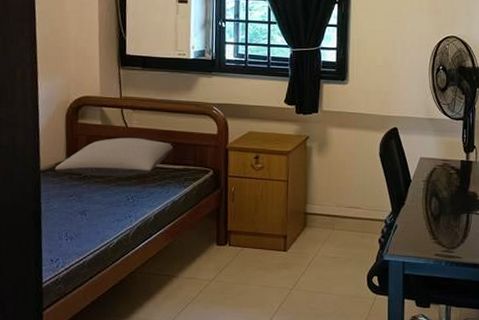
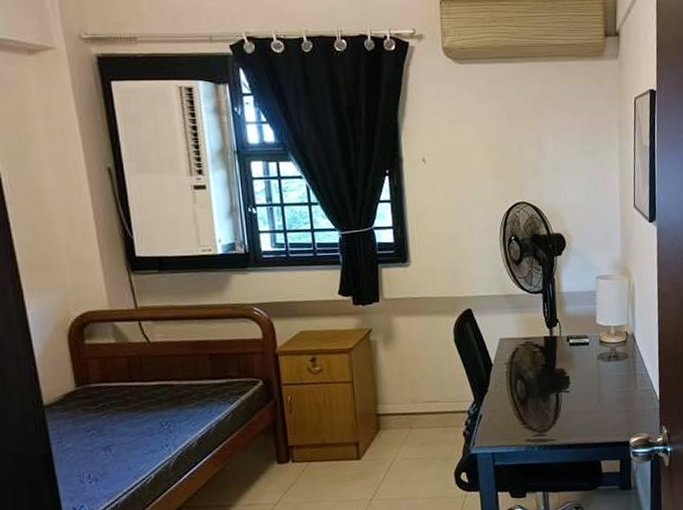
pillow: present [54,137,175,176] -> none [62,353,213,405]

